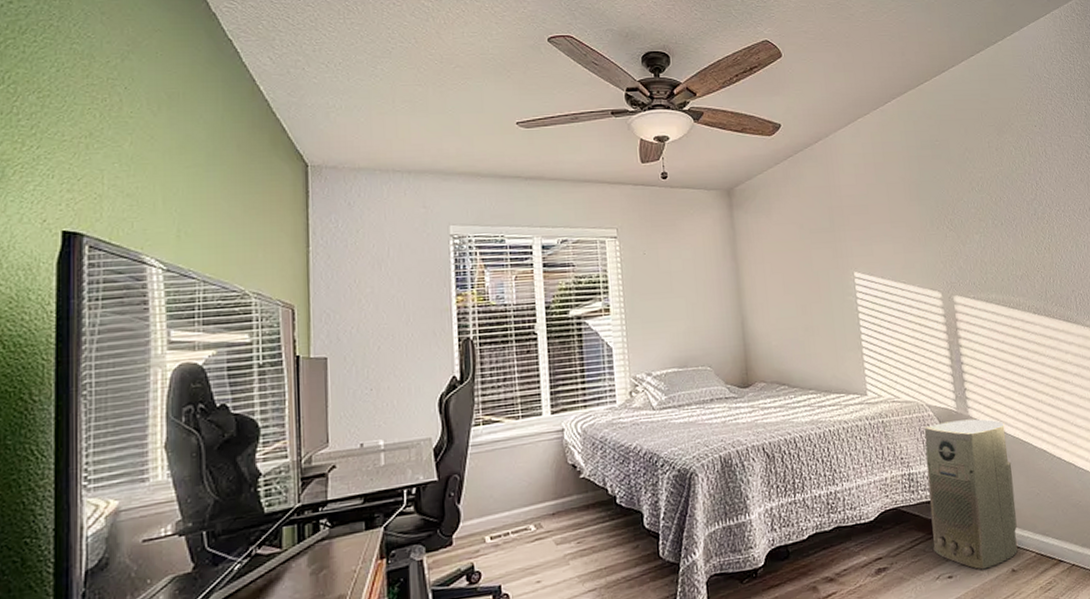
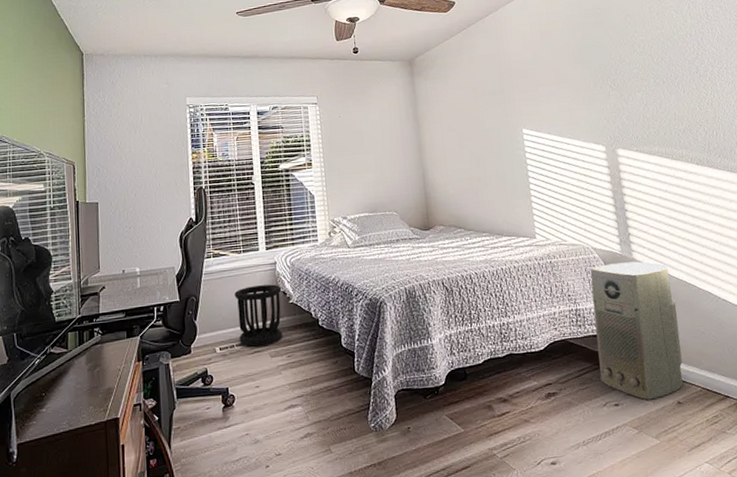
wastebasket: none [510,456,572,534] -> present [234,284,283,347]

